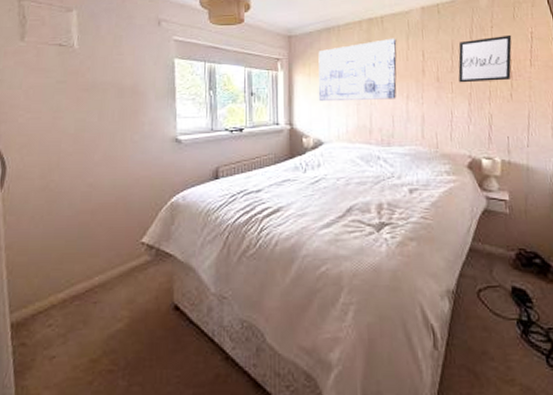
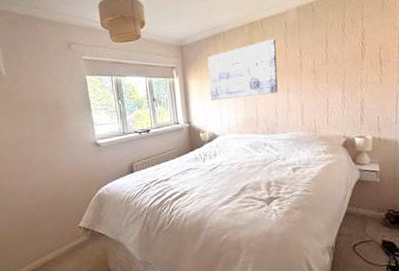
wall art: present [458,34,512,83] -> none [332,24,381,73]

